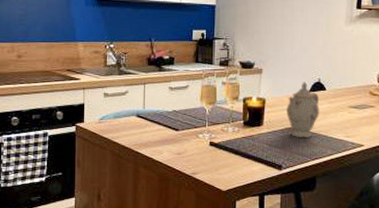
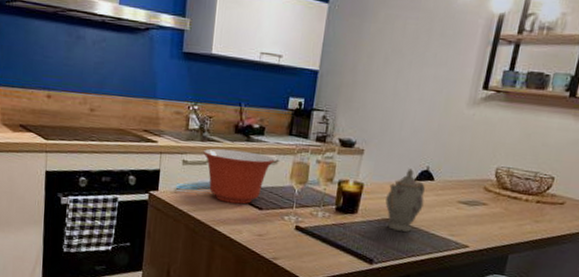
mixing bowl: none [121,79,186,127] -> present [202,148,275,205]

